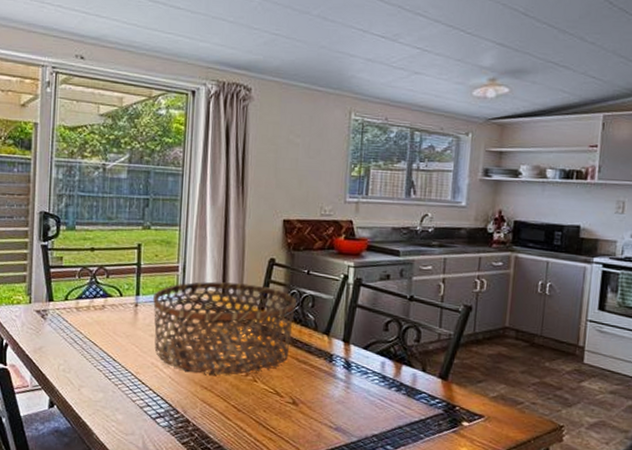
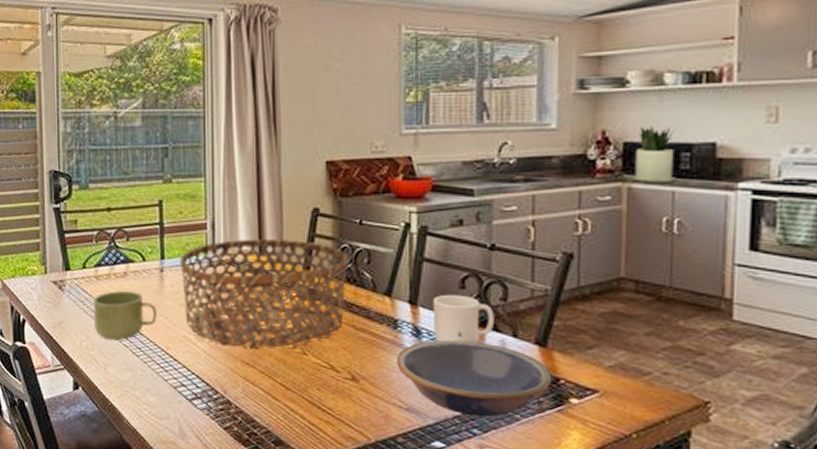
cup: none [71,321,130,365] -> present [93,291,157,340]
bowl: none [330,372,450,436] -> present [397,339,552,417]
mug: none [361,335,409,376] -> present [432,294,494,343]
planter: none [518,209,551,255] -> present [630,126,677,184]

